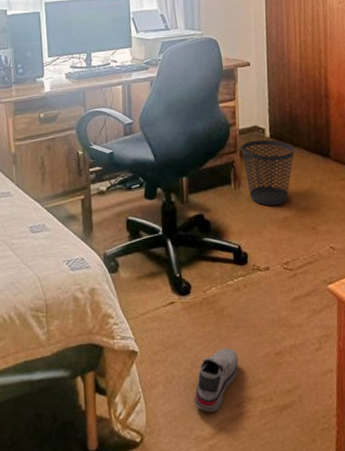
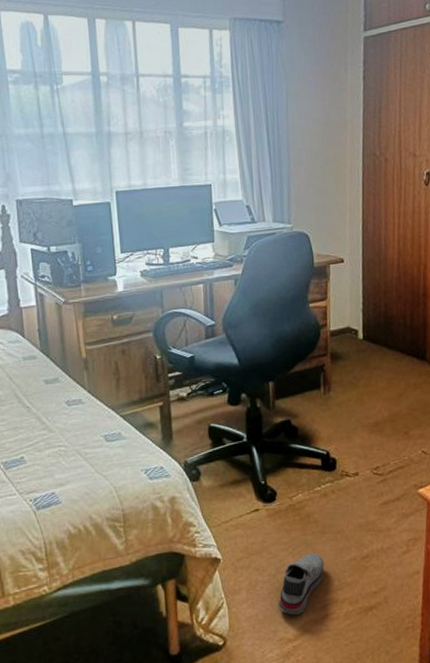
wastebasket: present [241,139,295,206] -> none [332,341,389,411]

